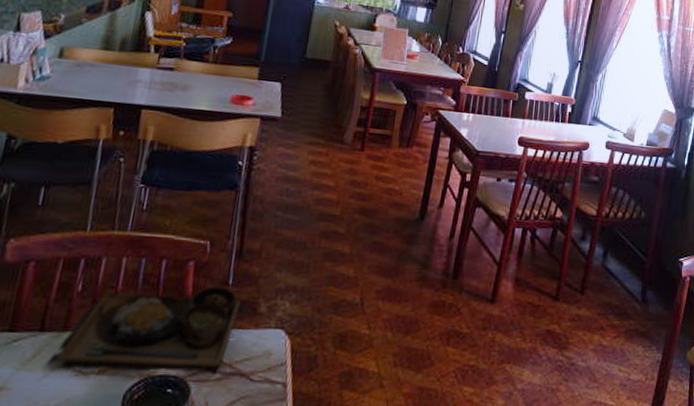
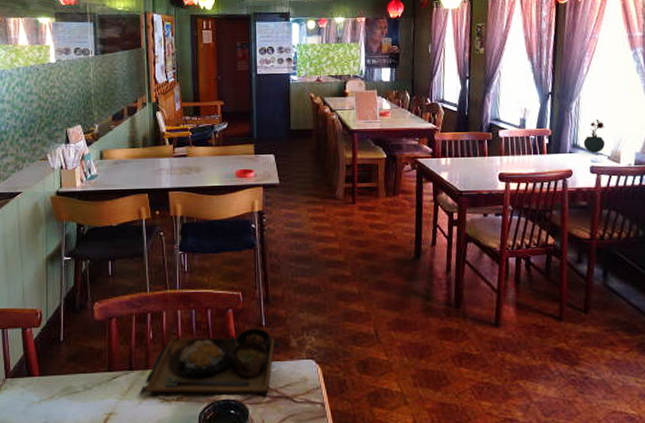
potted flower: none [603,95,625,129] -> present [583,120,605,153]

